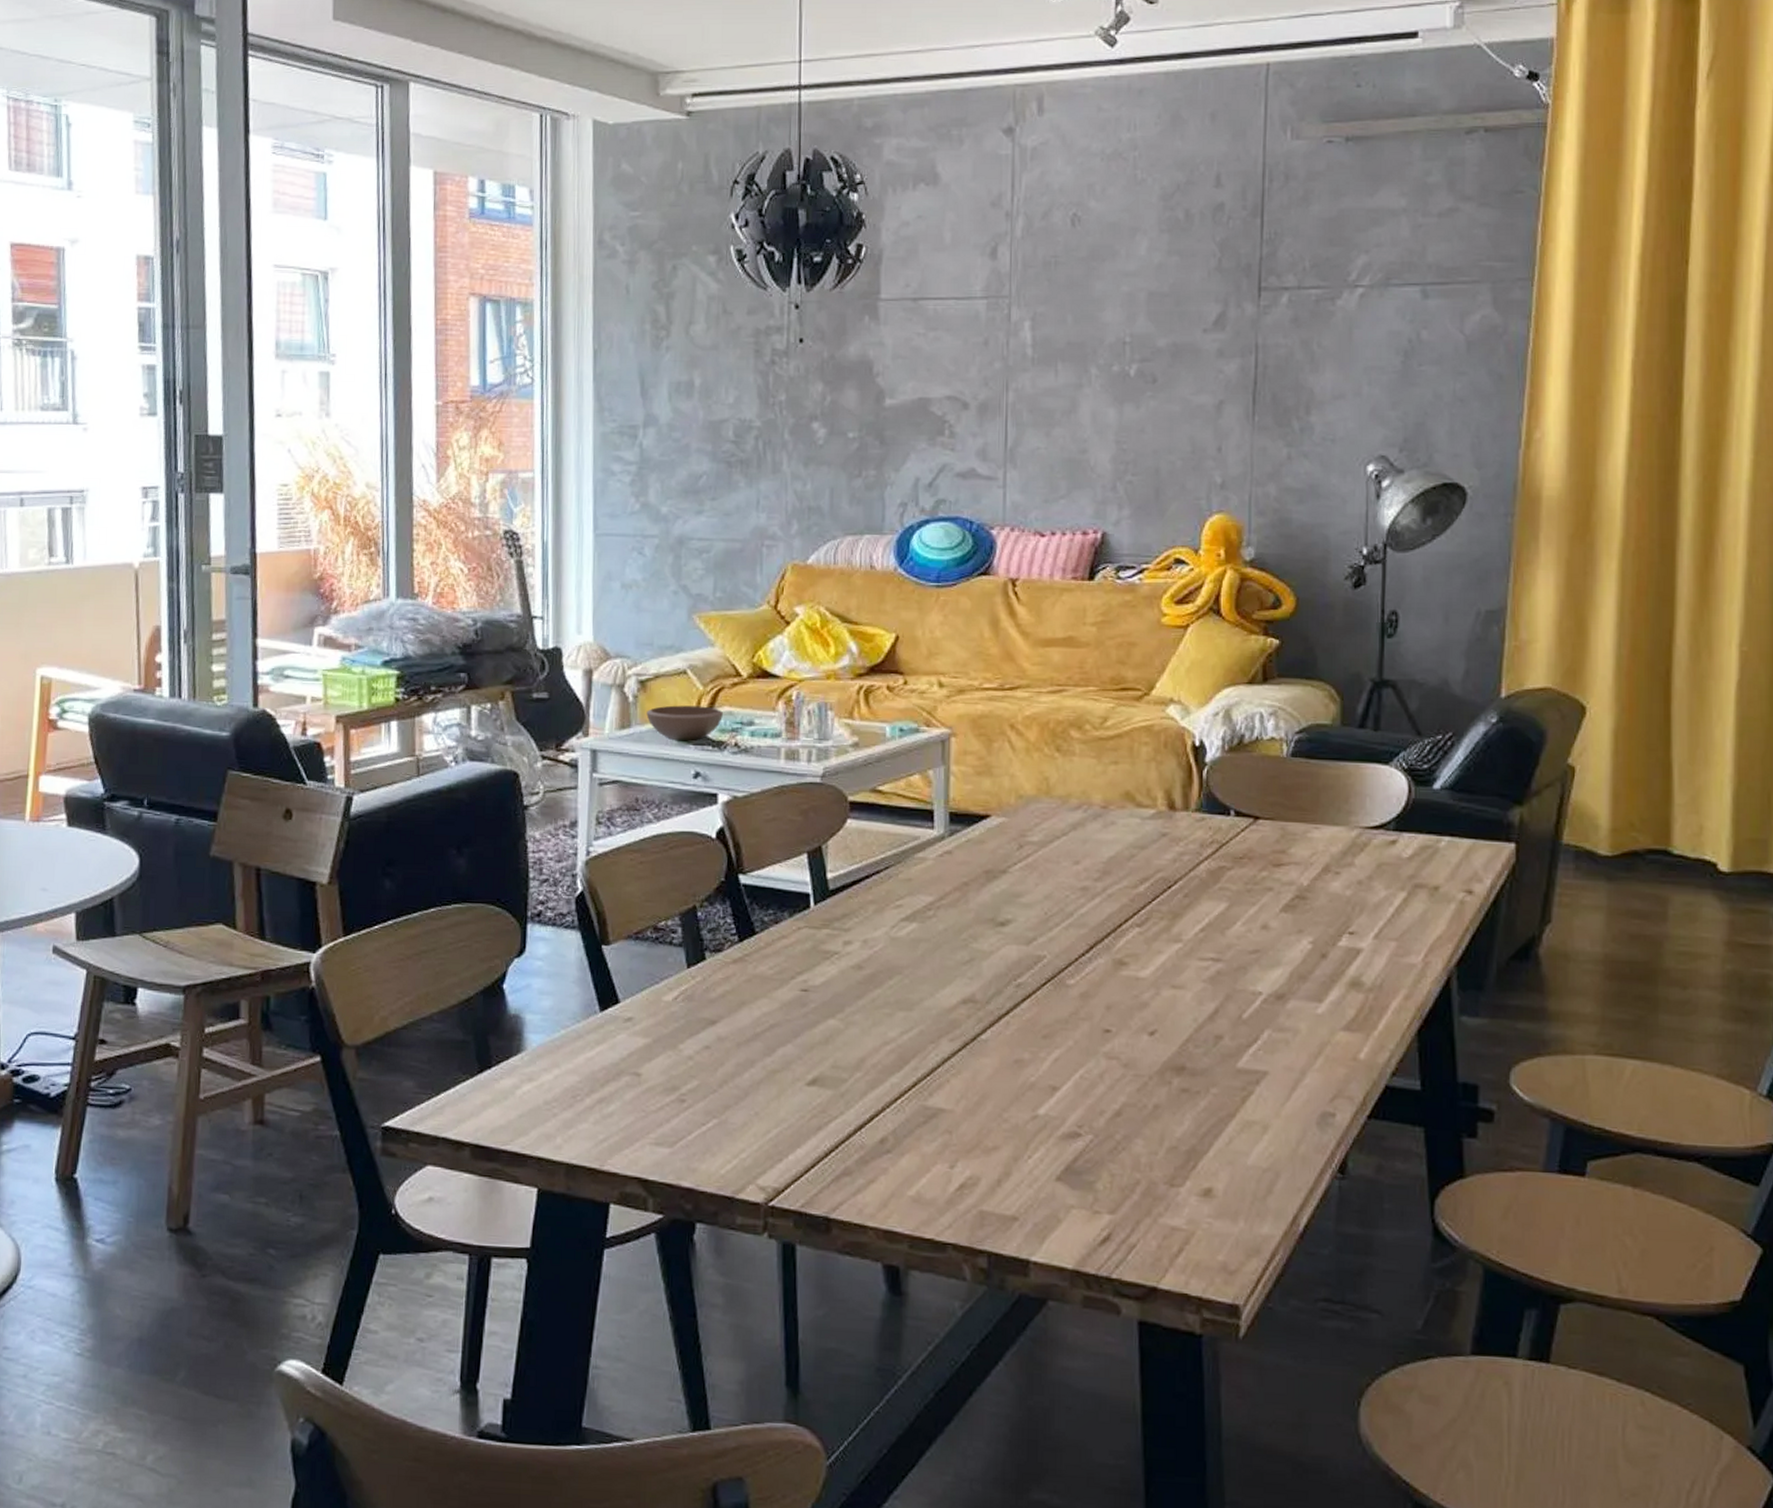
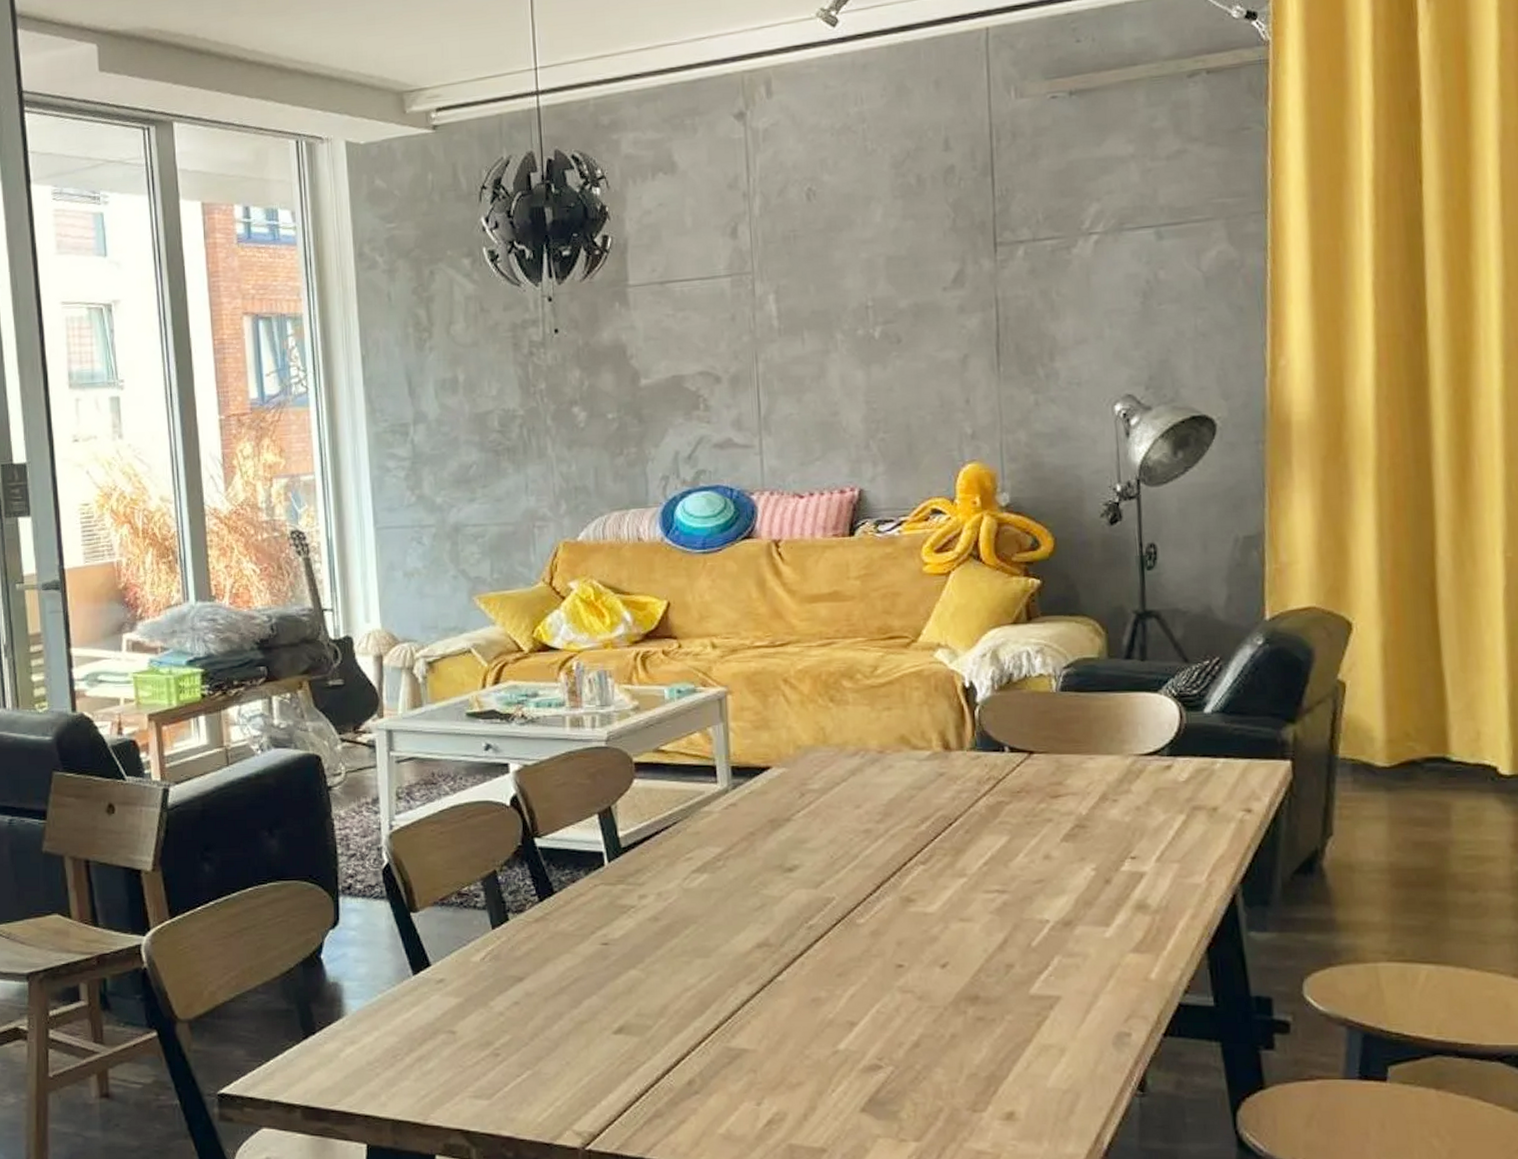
bowl: present [646,705,724,742] -> none [436,682,509,717]

